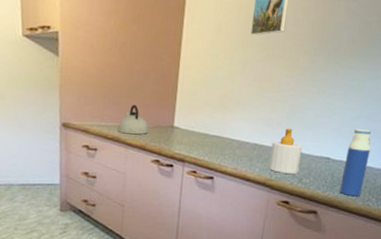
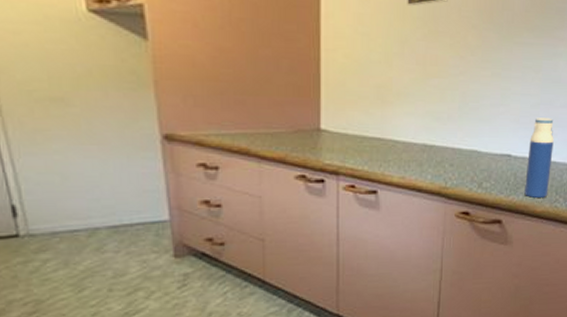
kettle: present [117,104,149,135] -> none [244,103,288,144]
soap bottle: present [268,128,302,174] -> none [441,122,479,178]

